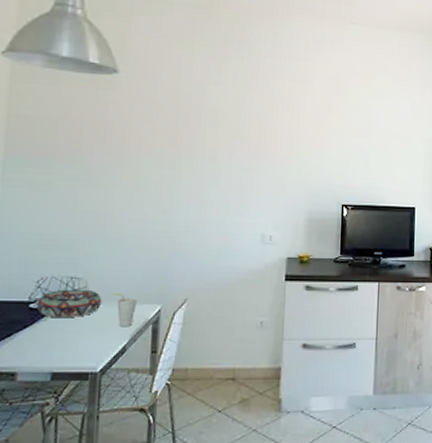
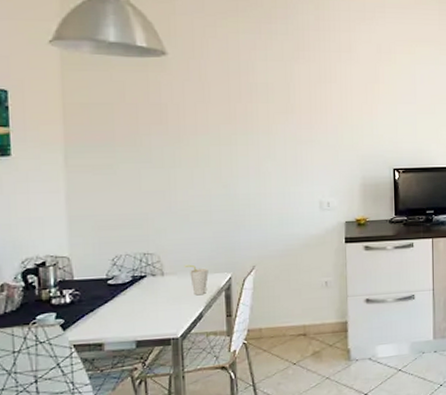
decorative bowl: present [37,289,102,318] -> none [115,263,176,292]

